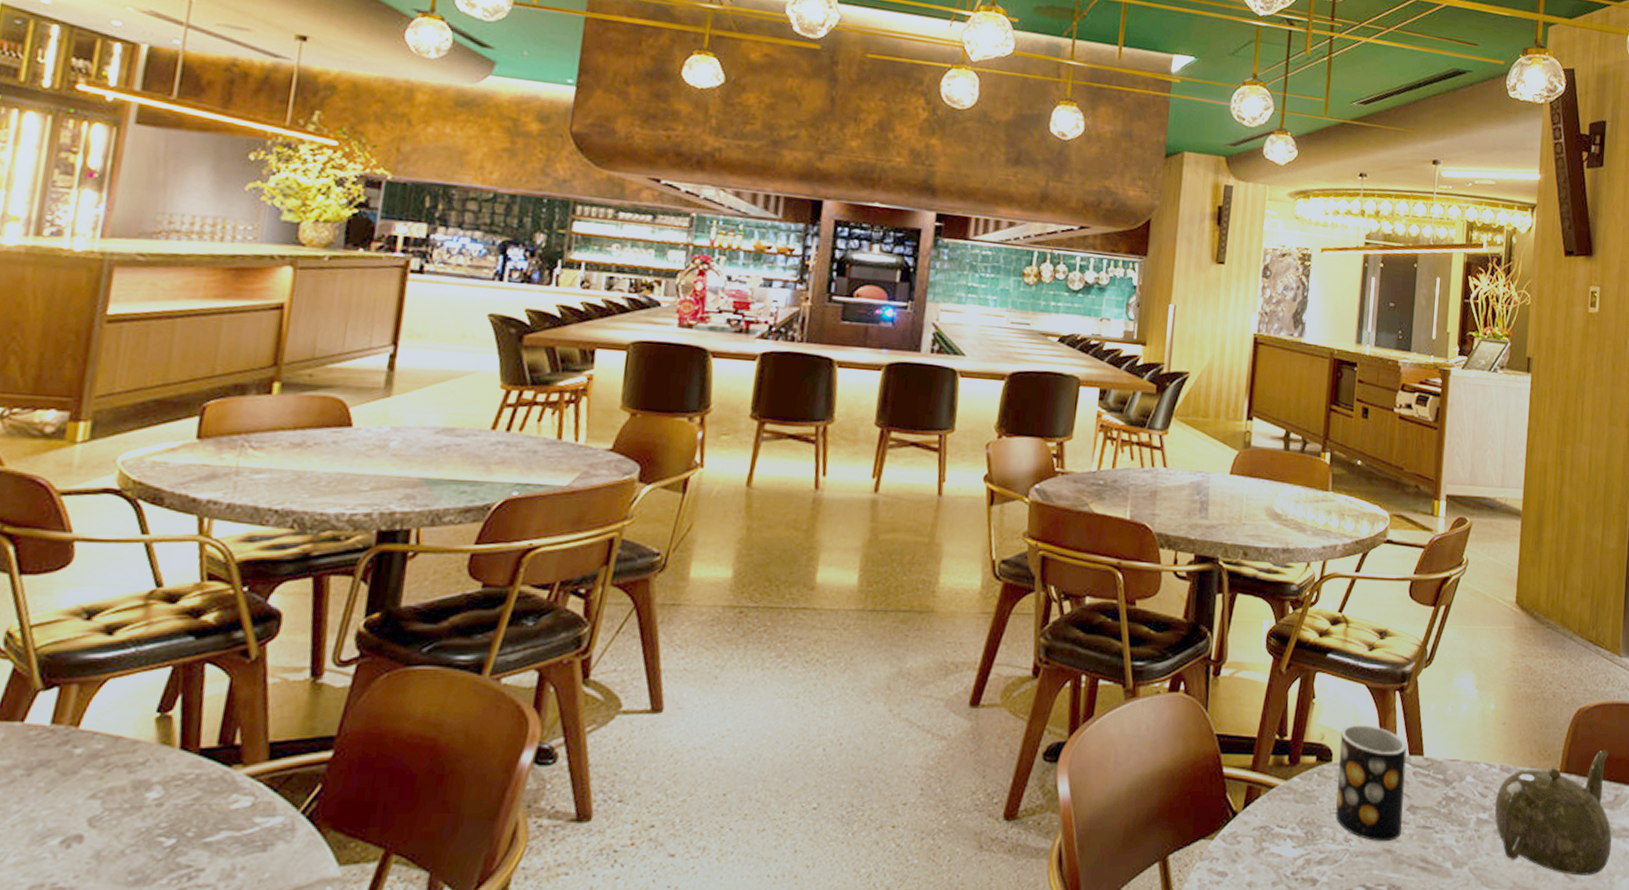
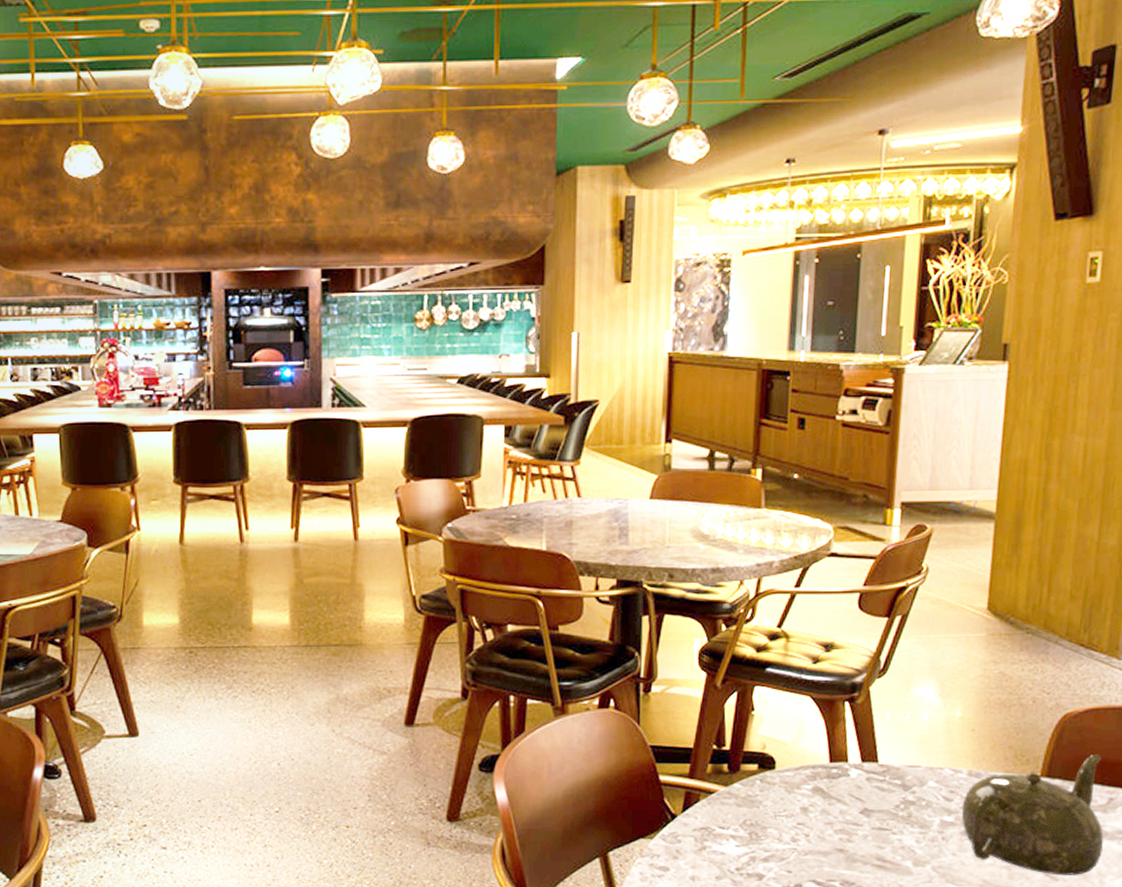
mug: present [1335,724,1407,842] -> none [781,733,859,842]

